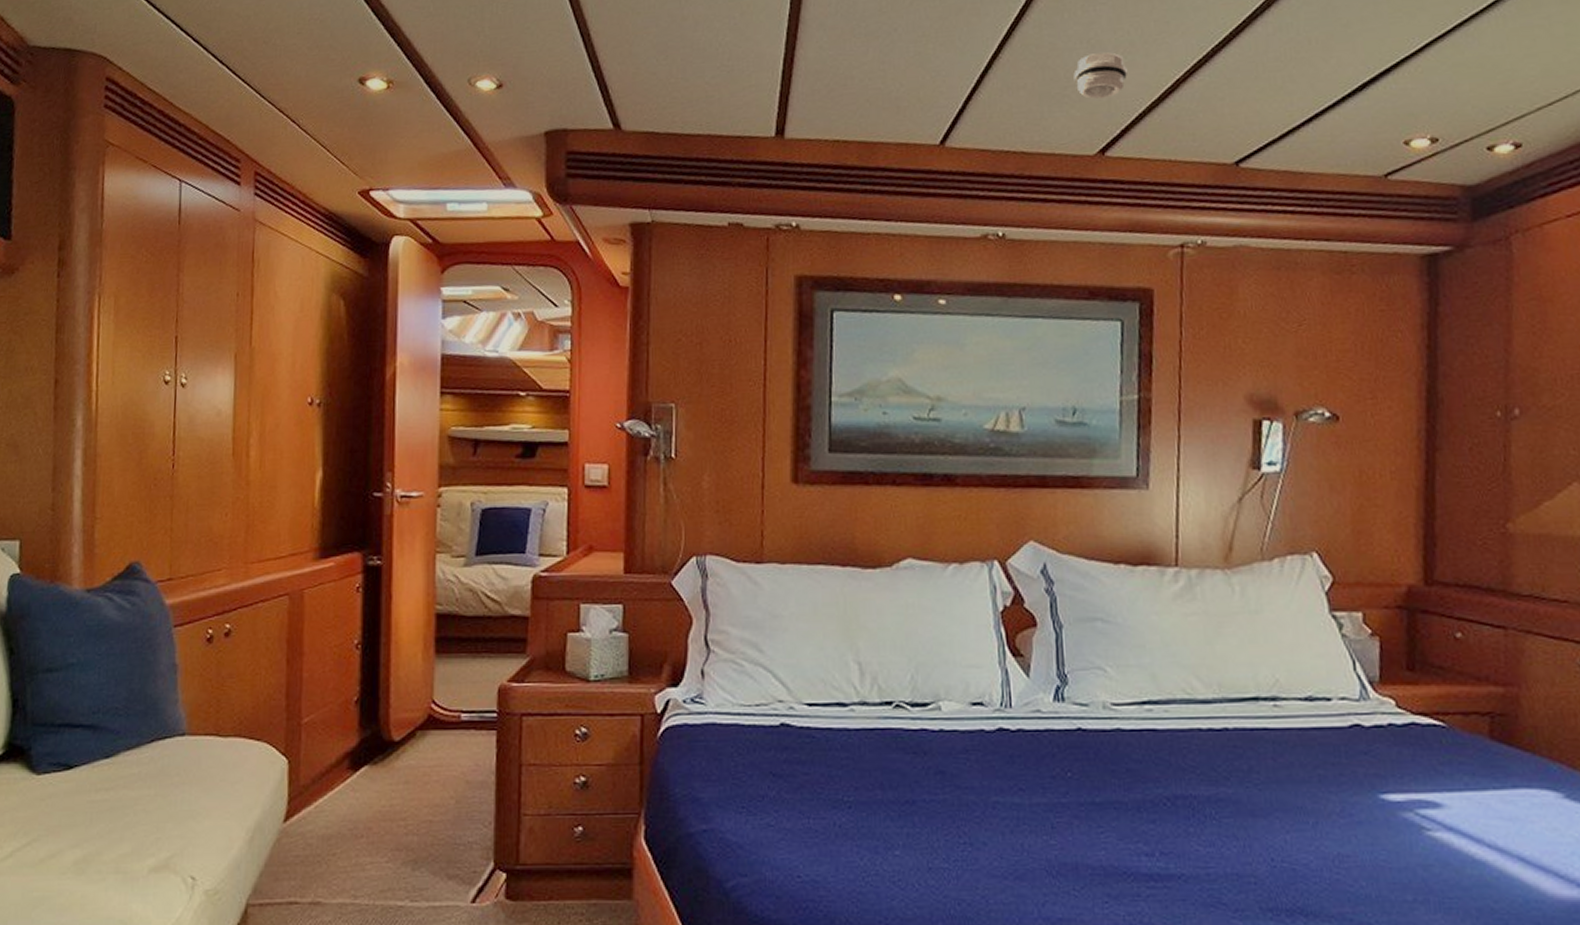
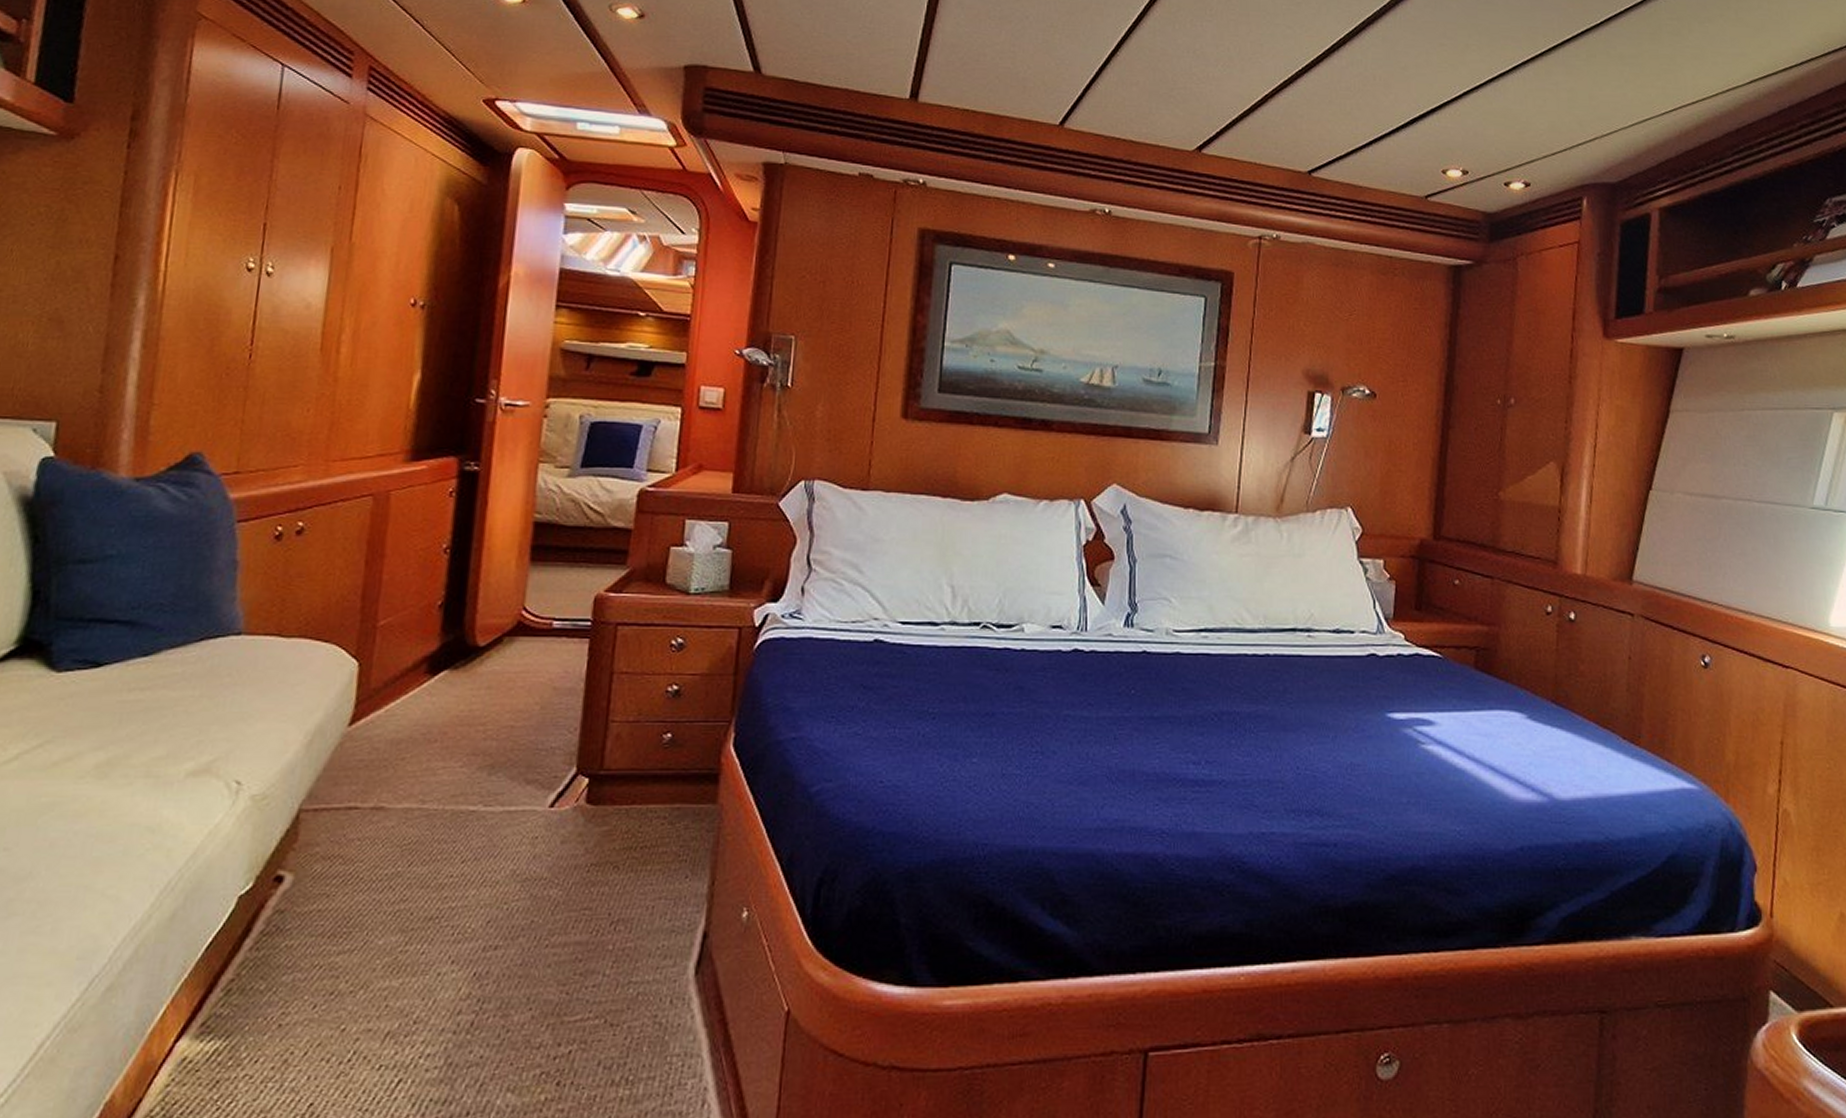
smoke detector: present [1073,52,1127,99] -> none [1180,63,1225,103]

